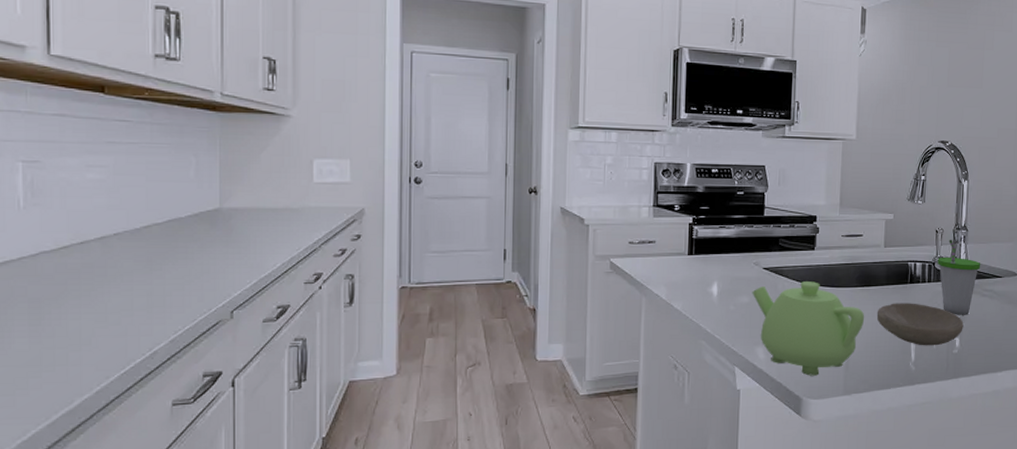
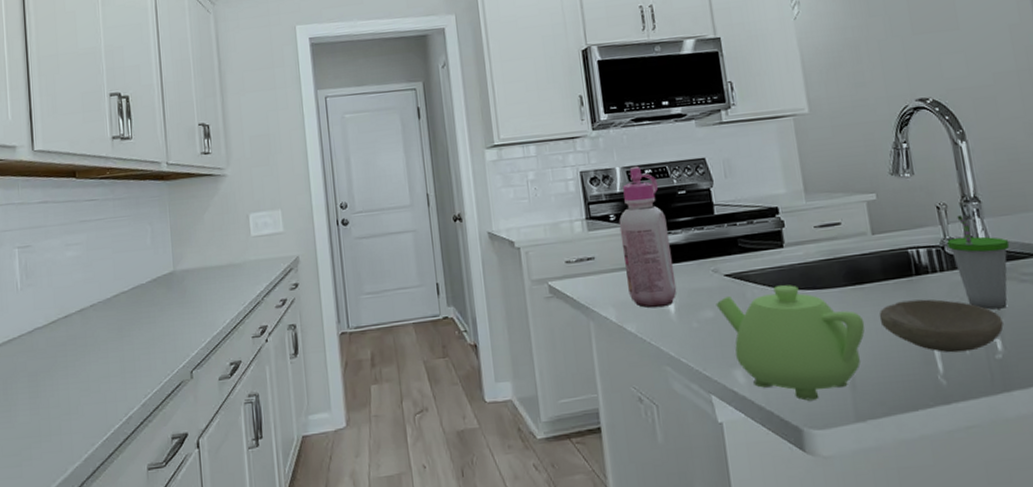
glue bottle: none [681,164,723,290] -> present [619,165,677,309]

